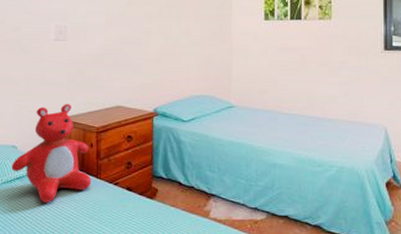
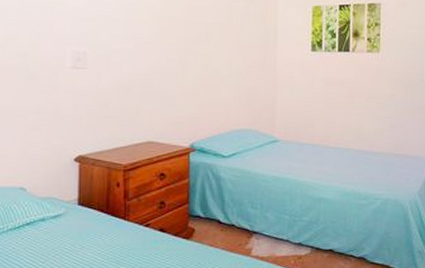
stuffed toy: present [11,104,92,203] -> none [19,140,119,249]

